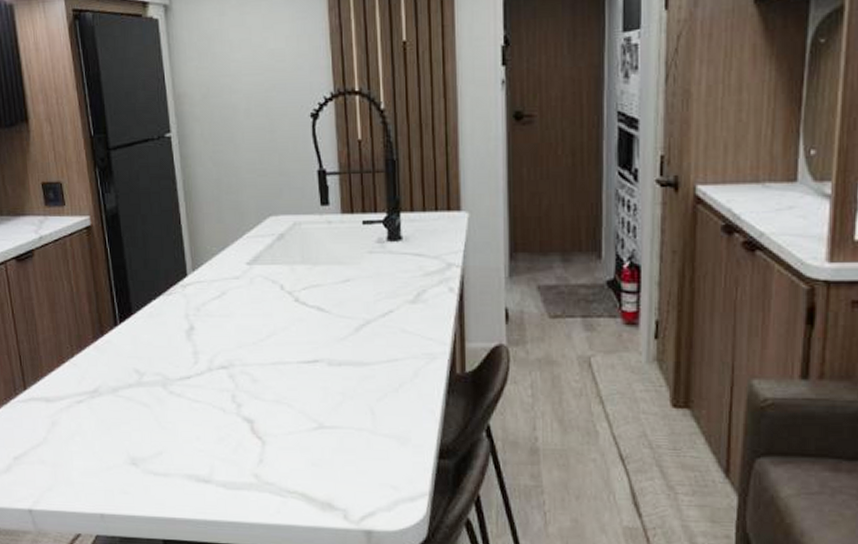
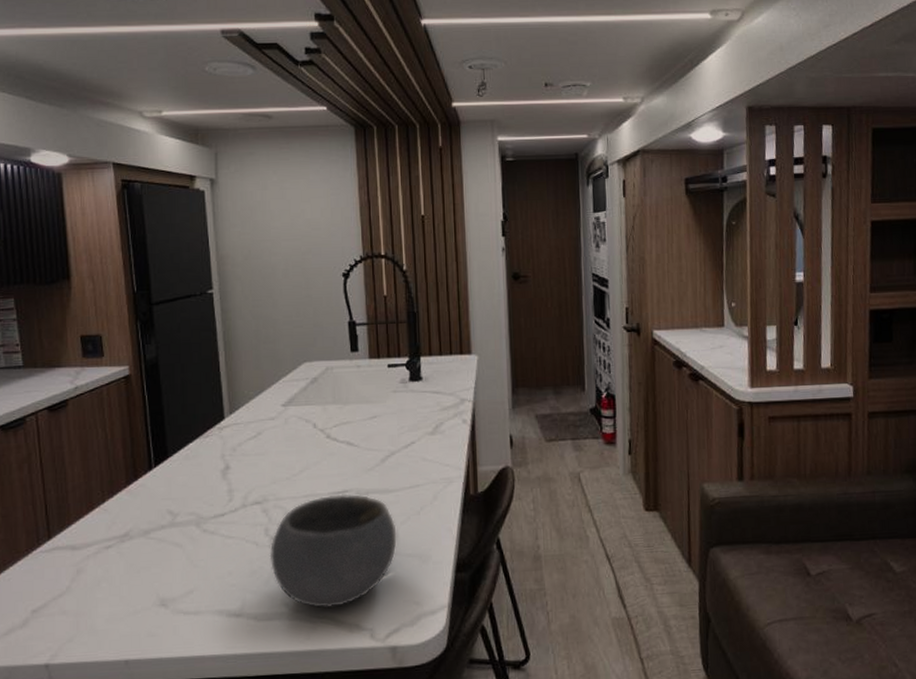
bowl: none [237,364,373,484] -> present [269,494,397,609]

